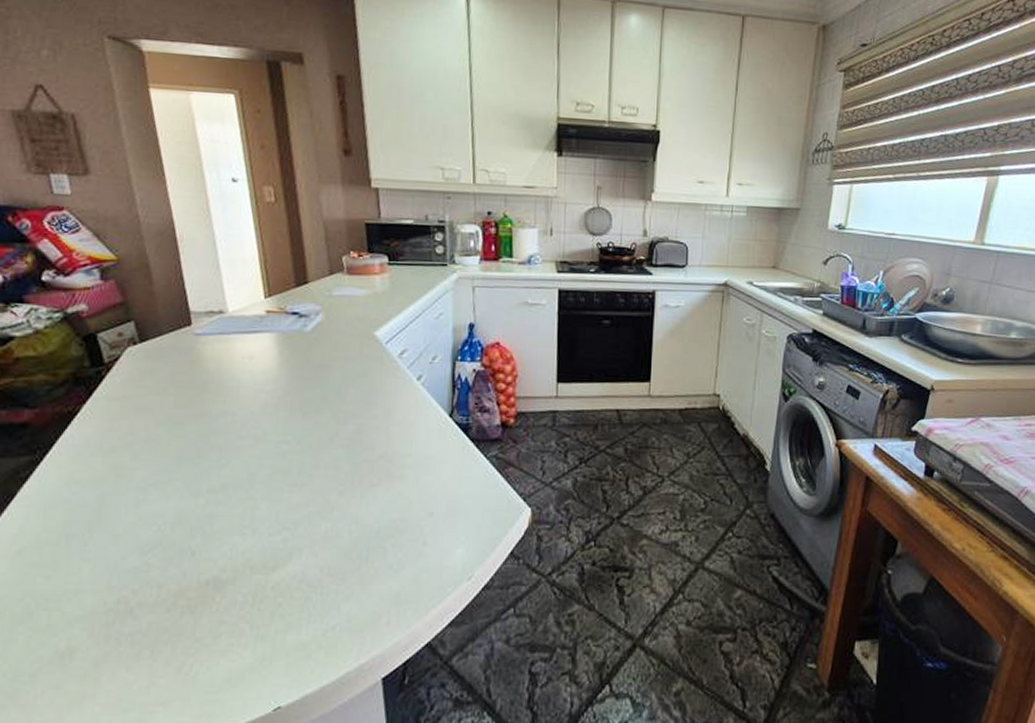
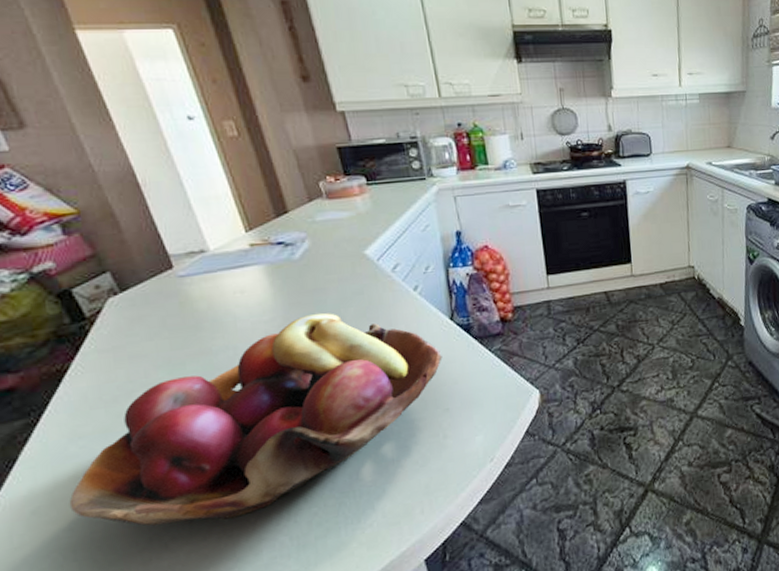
fruit basket: none [51,390,435,593] -> present [69,313,443,526]

